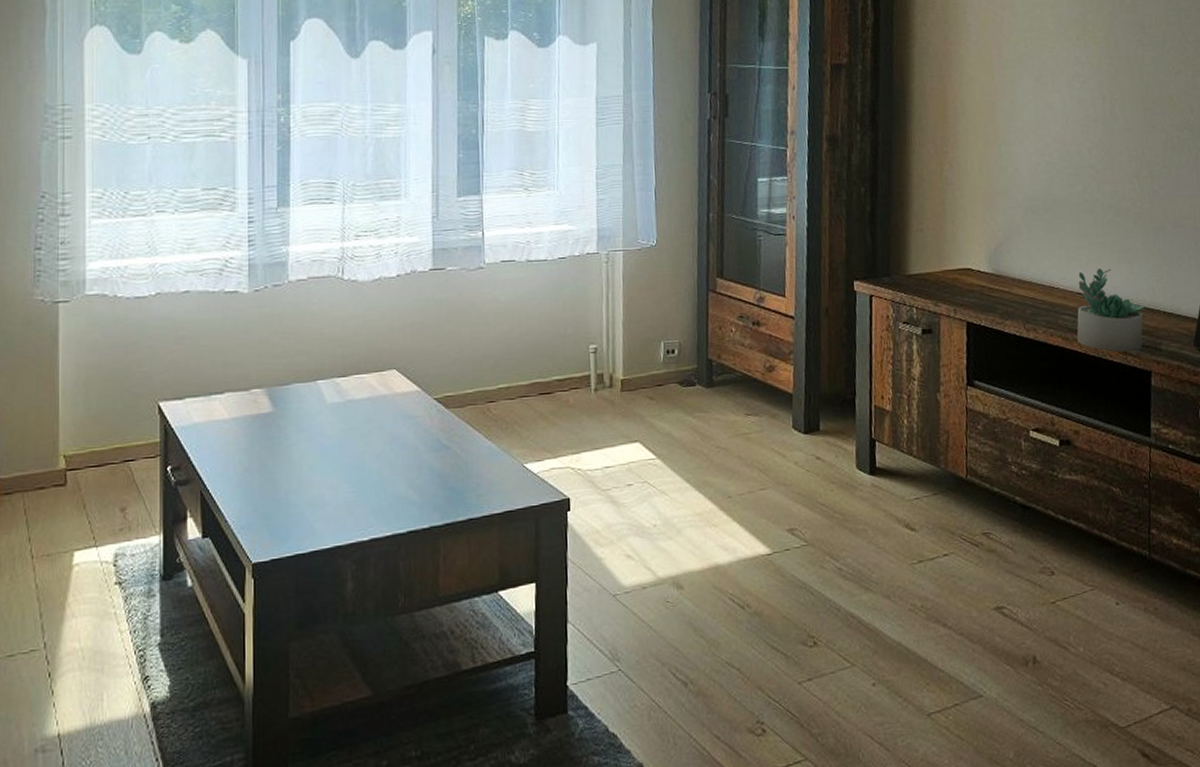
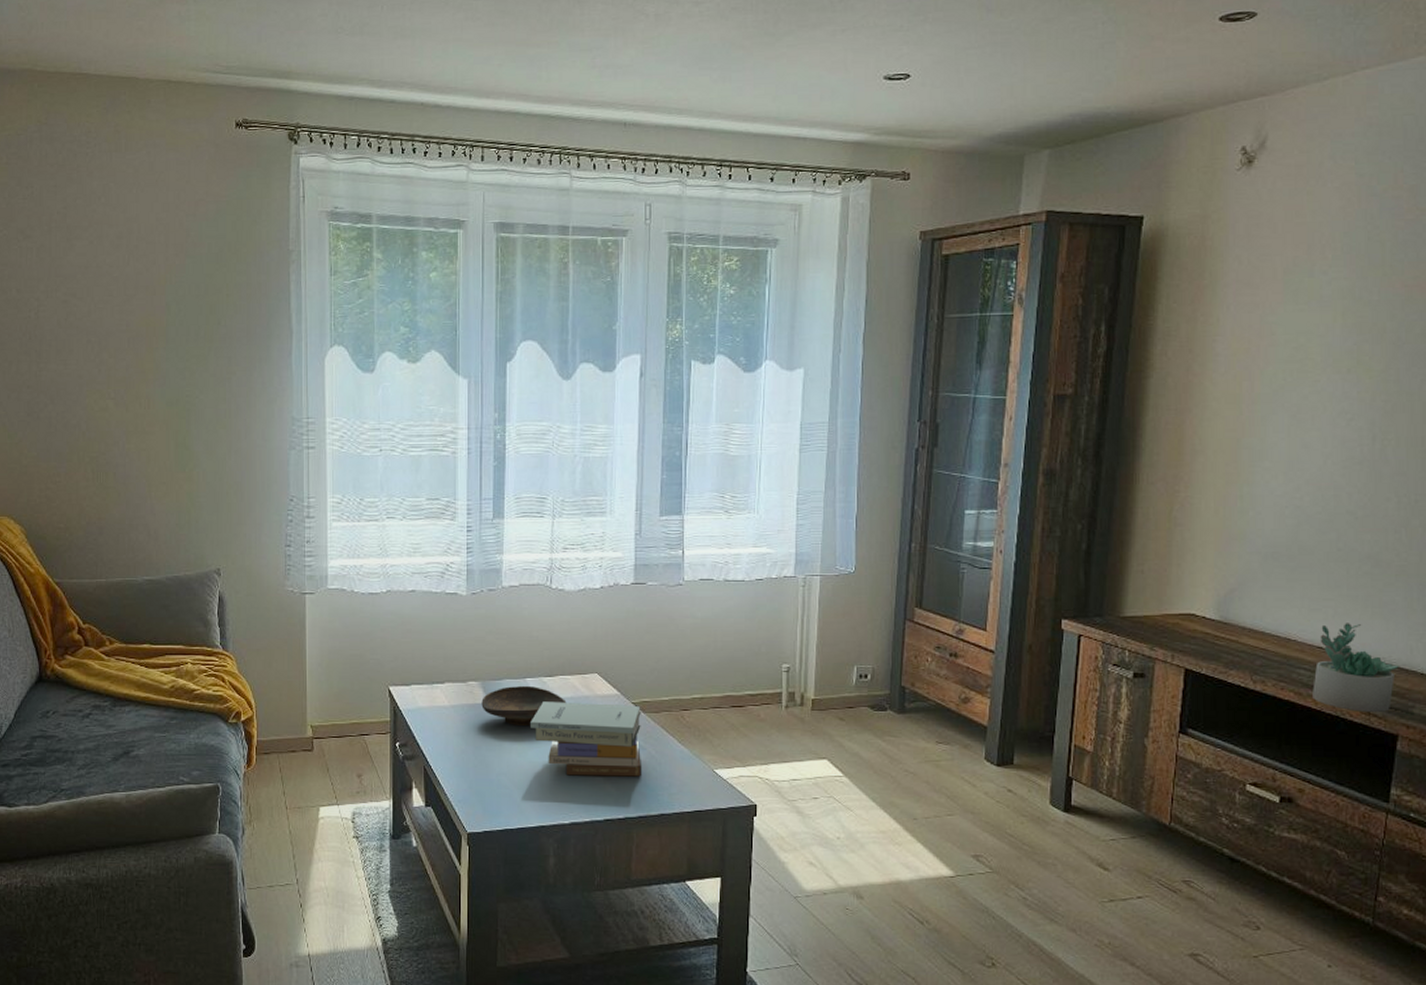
decorative bowl: none [267,388,363,435] -> present [481,685,567,725]
books: none [323,401,448,486] -> present [531,701,643,777]

